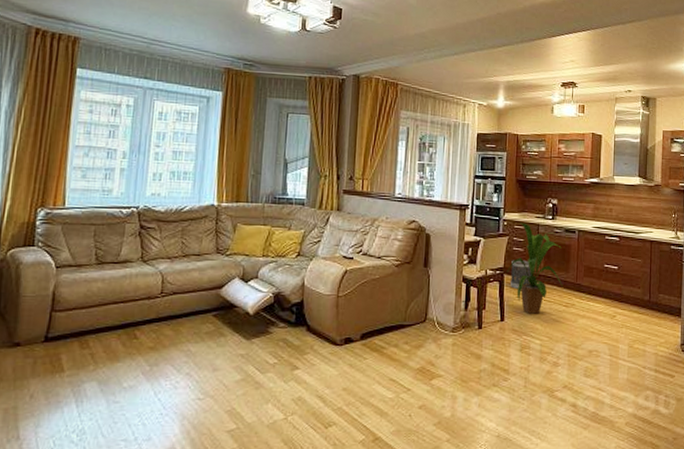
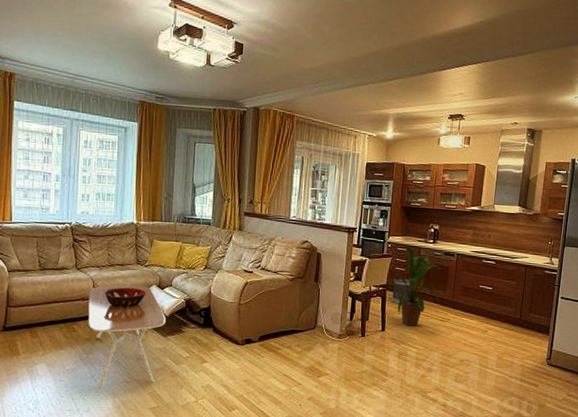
coffee table: none [153,278,249,412] -> present [88,284,166,391]
decorative bowl: none [175,281,227,306] -> present [104,287,146,308]

